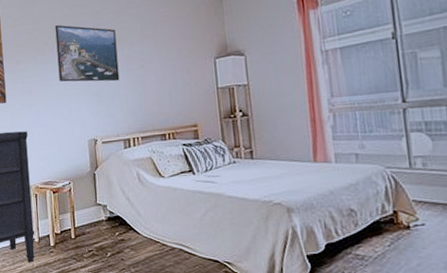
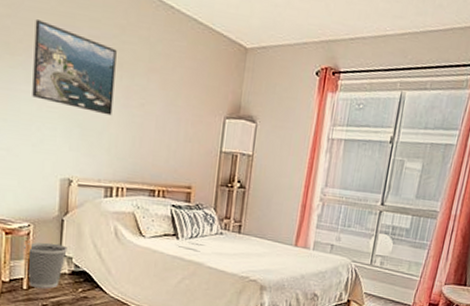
wastebasket: none [68,195,102,237] -> present [24,242,67,289]

